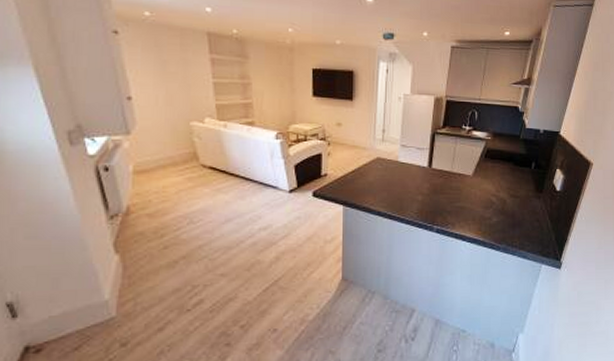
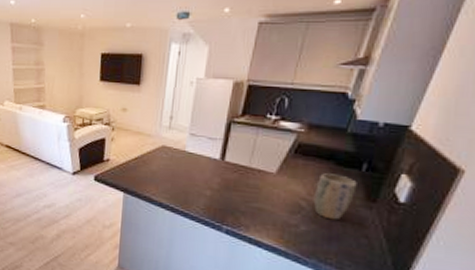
plant pot: none [501,173,529,210] -> present [314,173,357,221]

